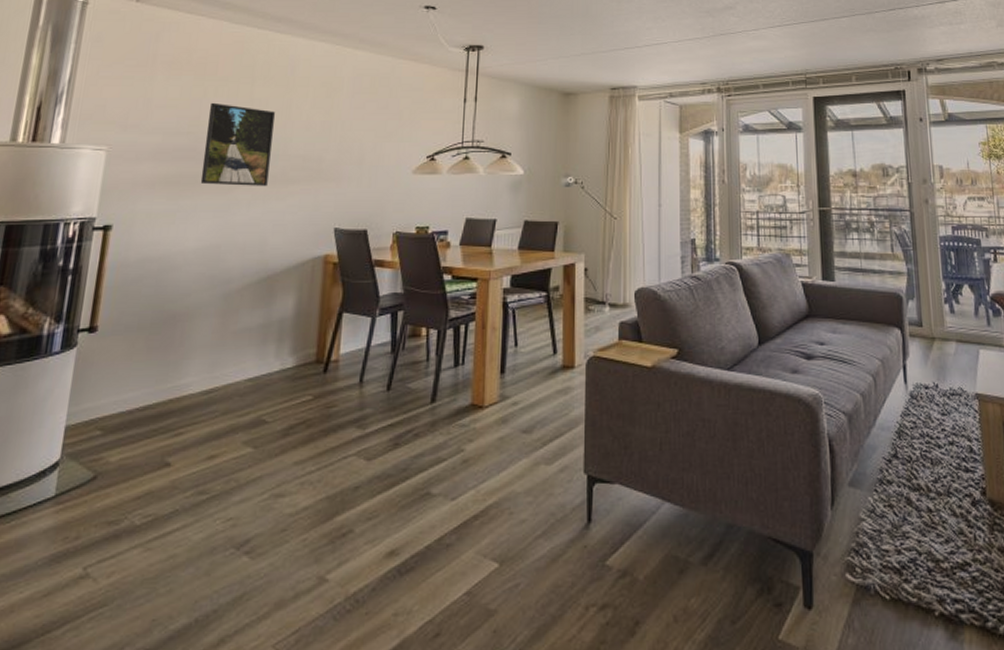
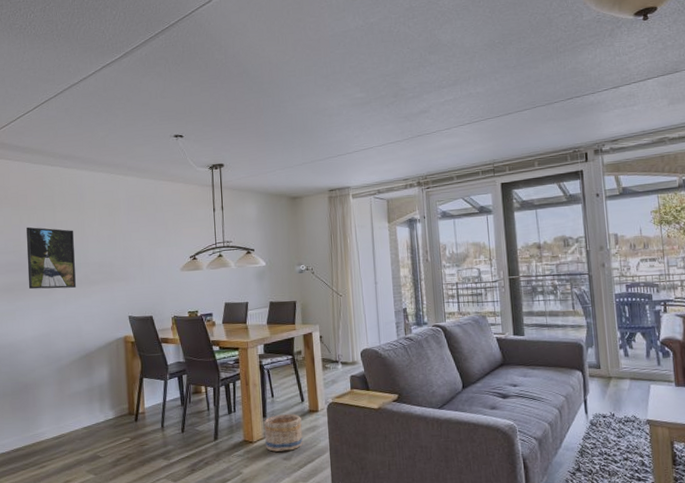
basket: none [500,370,551,421] -> present [263,414,303,452]

